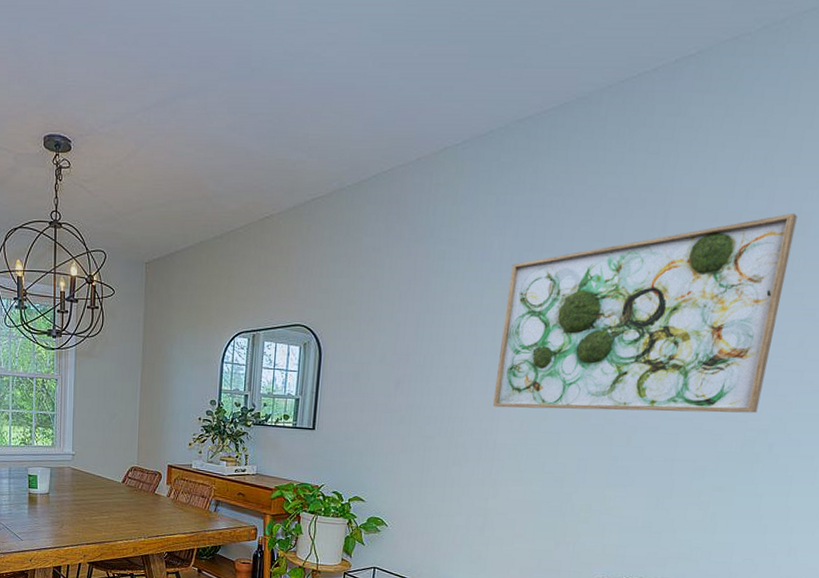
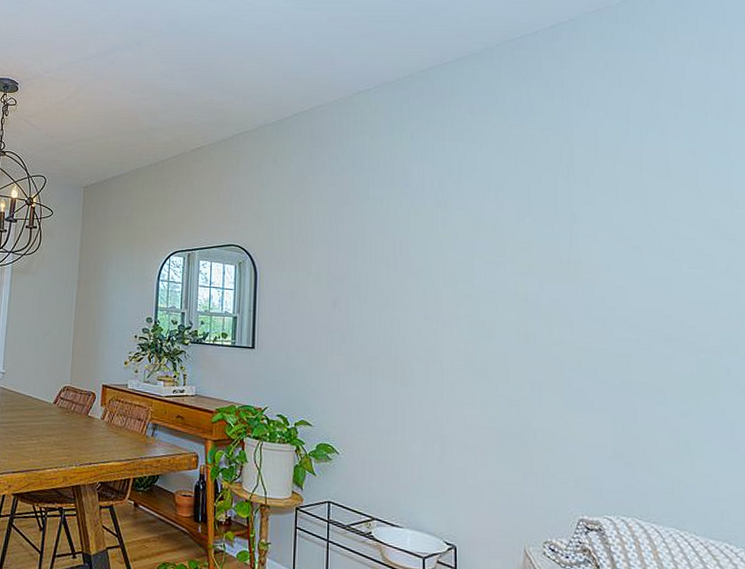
wall art: present [492,212,798,413] -> none [433,148,704,335]

